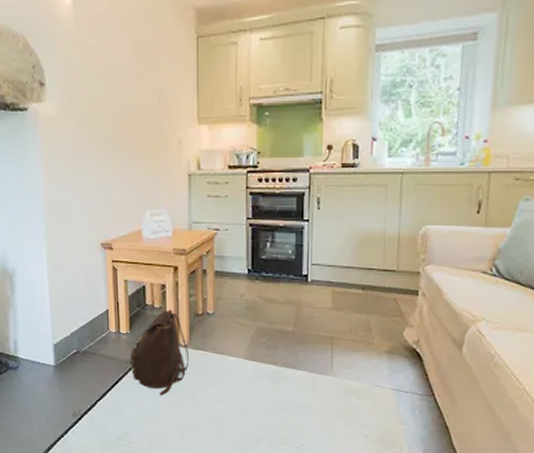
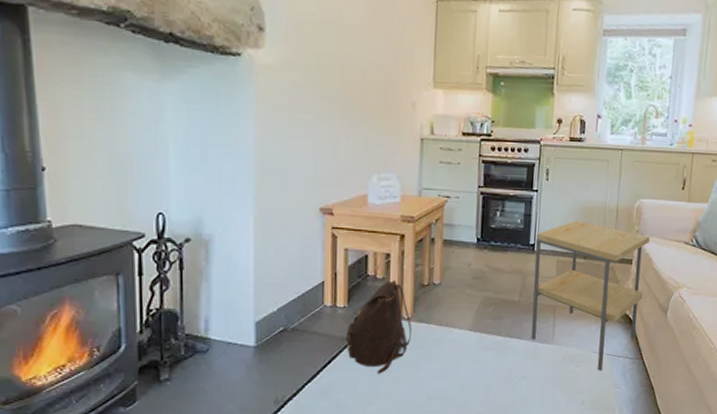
side table: none [307,250,439,406] -> present [531,221,650,371]

